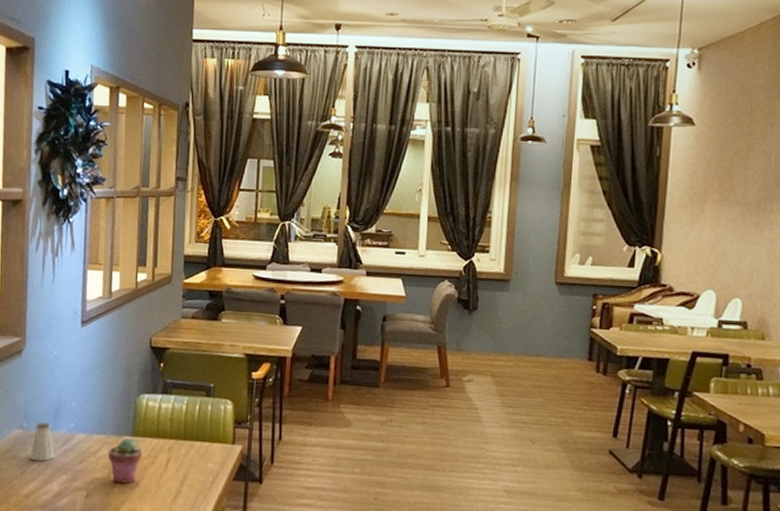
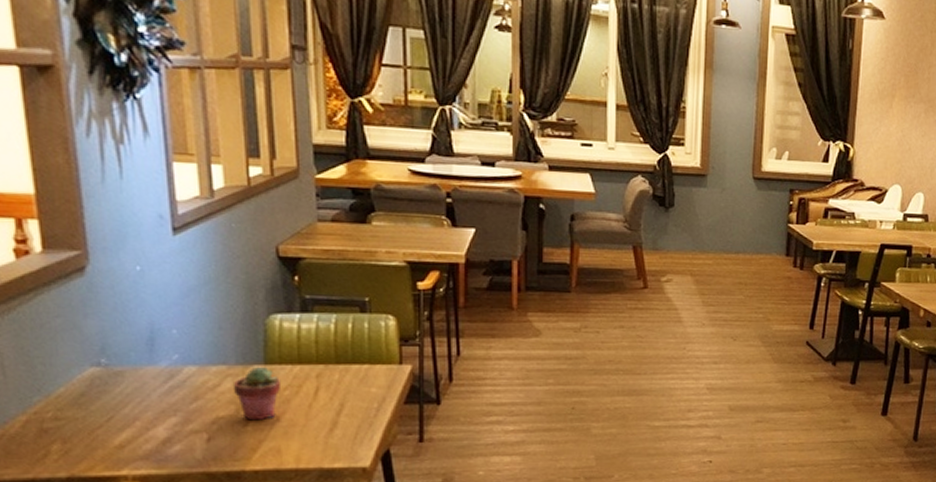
saltshaker: present [29,422,56,462] -> none [115,355,156,404]

